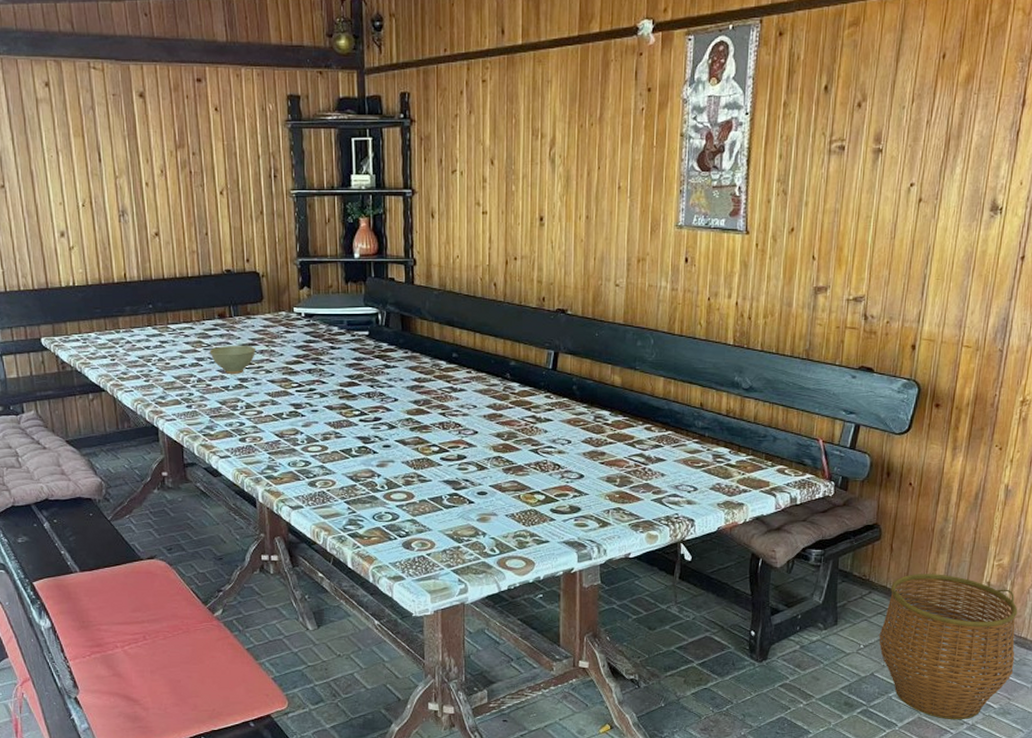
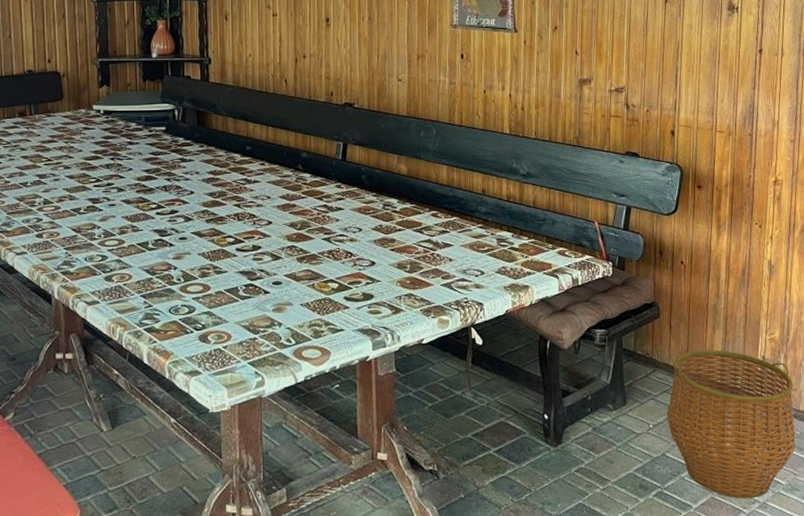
bowl: present [209,346,257,374] -> none [9,143,56,170]

